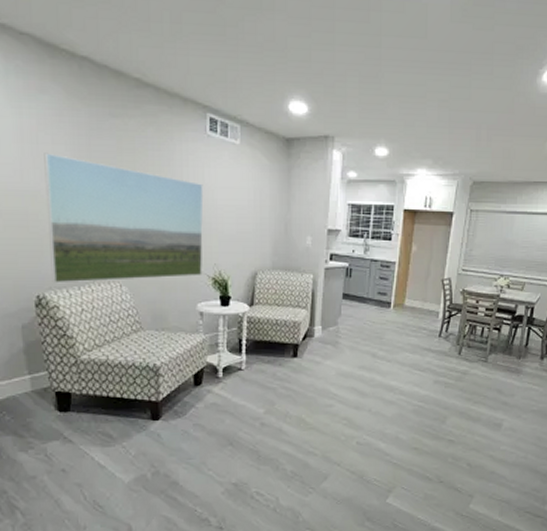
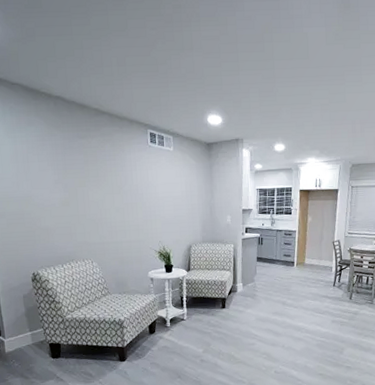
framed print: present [44,153,204,283] -> none [33,168,151,263]

